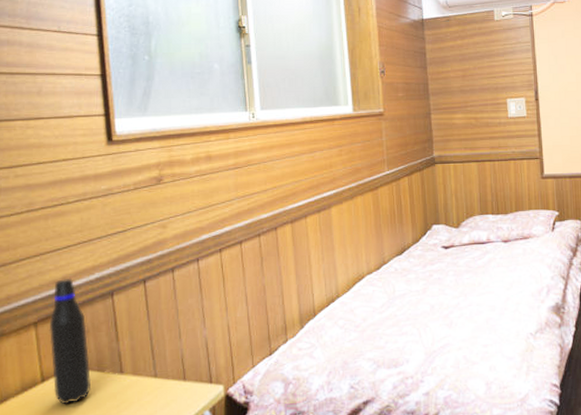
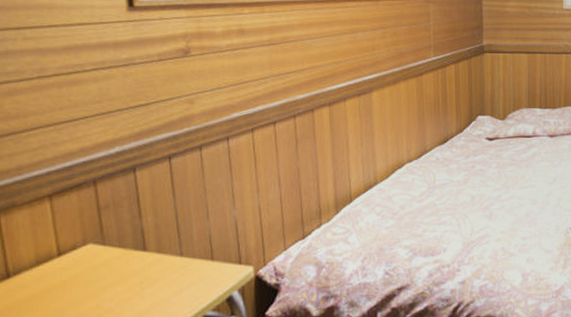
water bottle: present [49,278,91,405] -> none [65,150,111,280]

